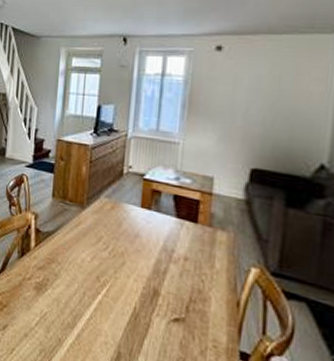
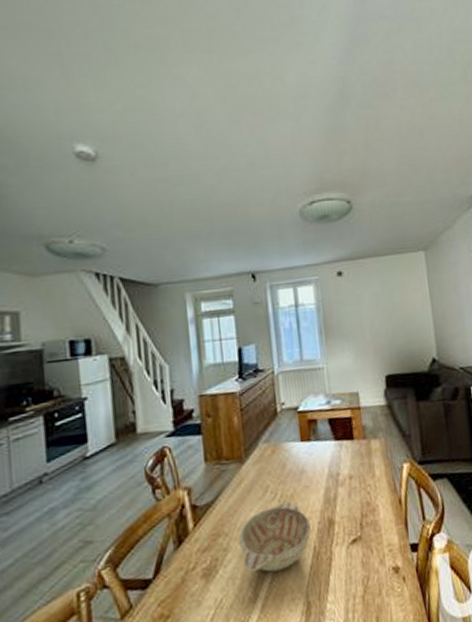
decorative bowl: none [68,255,136,314] -> present [239,501,312,573]

